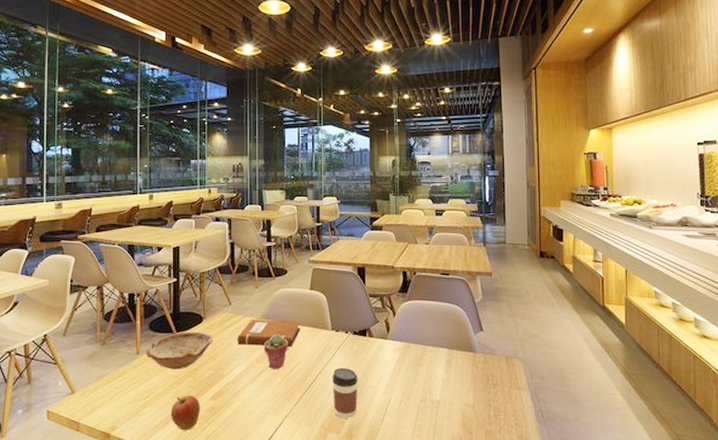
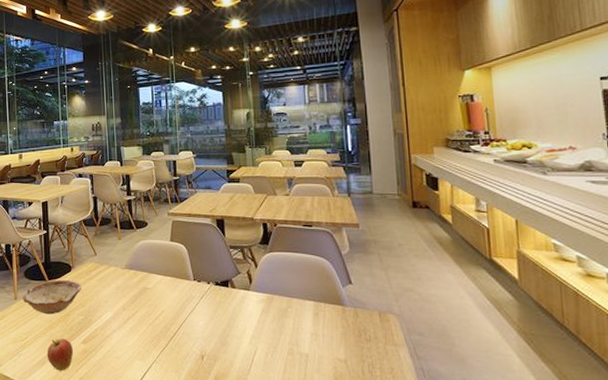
notebook: present [236,319,301,347] -> none [103,269,164,296]
potted succulent: present [263,334,288,370] -> none [128,283,152,318]
coffee cup: present [332,367,358,418] -> none [196,317,223,367]

